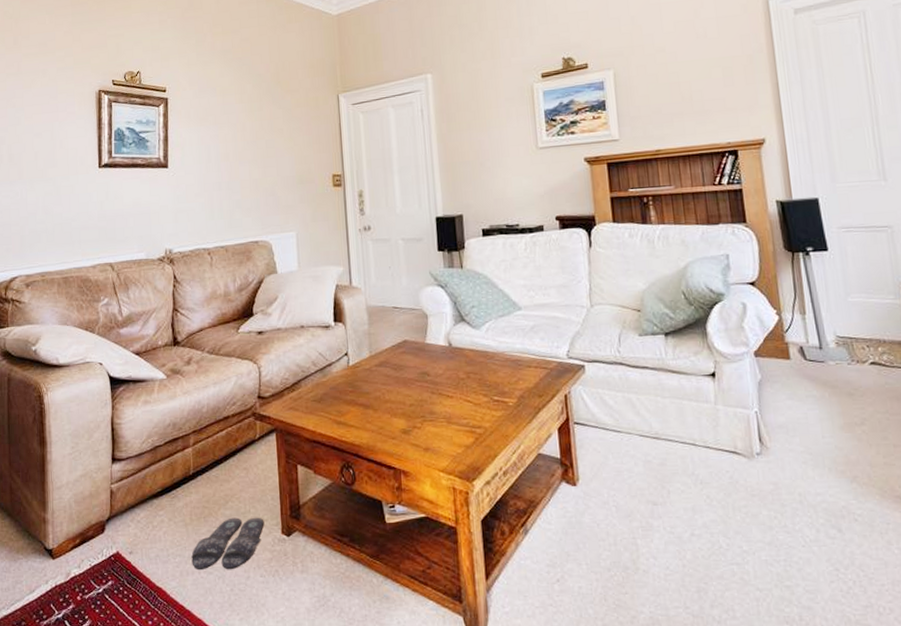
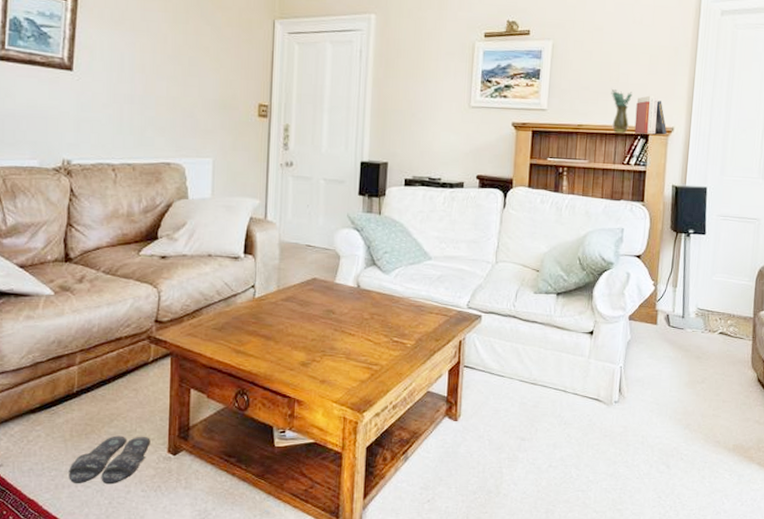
vase: none [686,108,713,154] -> present [611,89,632,134]
books: none [716,108,758,151] -> present [634,95,667,135]

